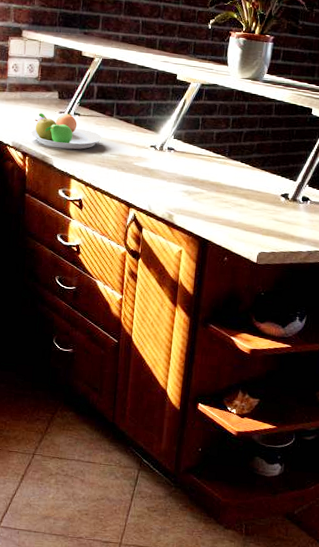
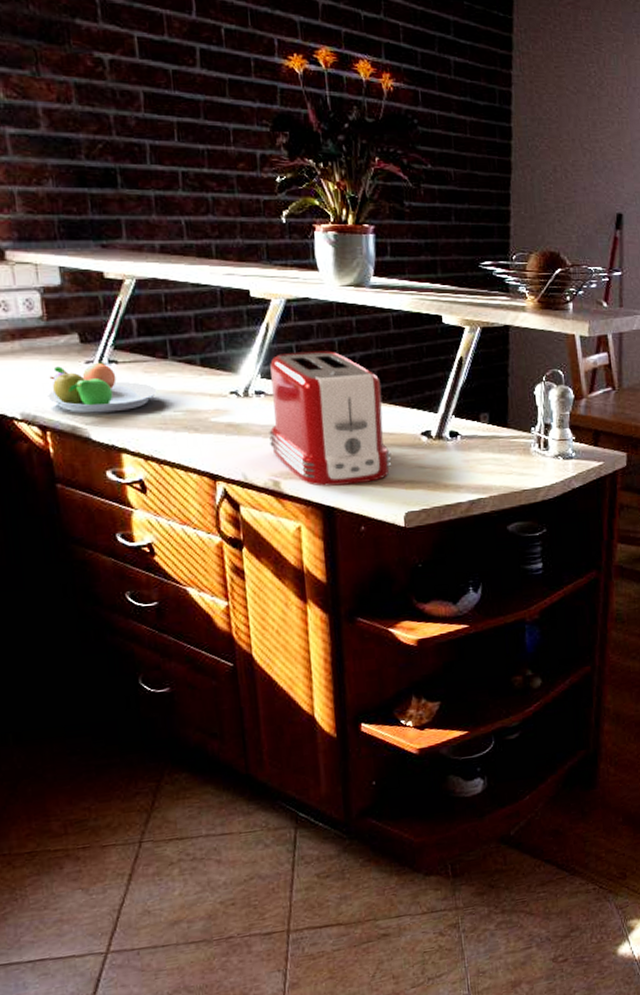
toaster: none [171,123,258,226] -> present [269,351,392,486]

